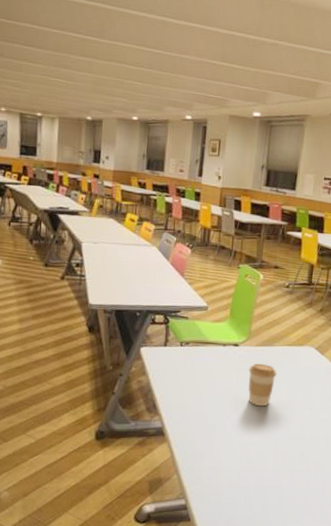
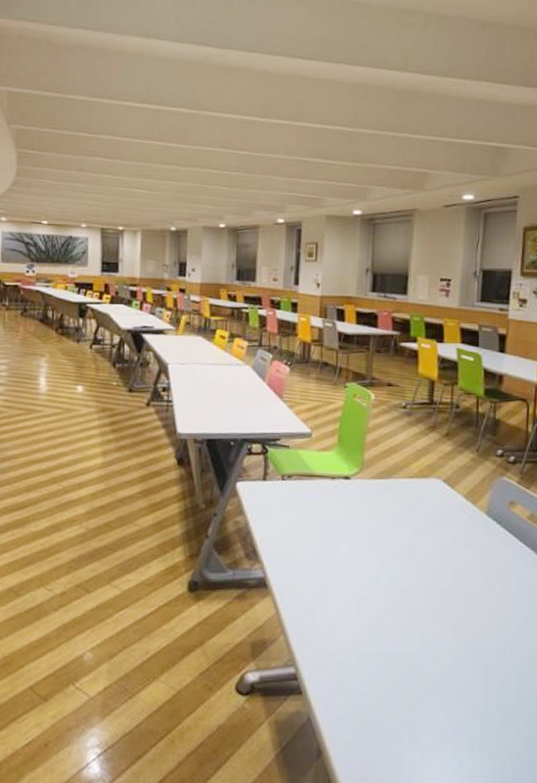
coffee cup: present [247,364,278,407] -> none [363,500,399,553]

